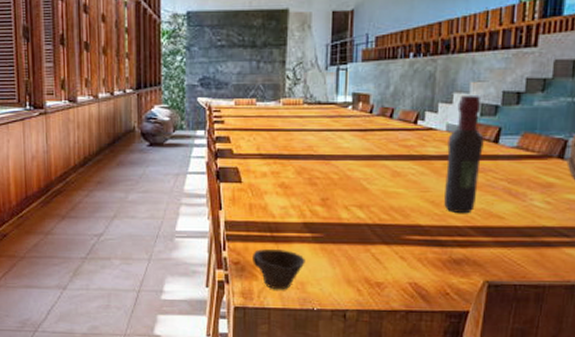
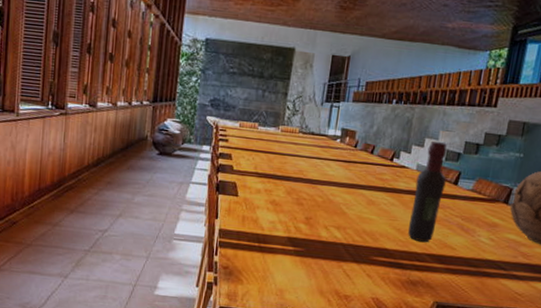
cup: present [253,249,305,290] -> none [240,257,286,295]

